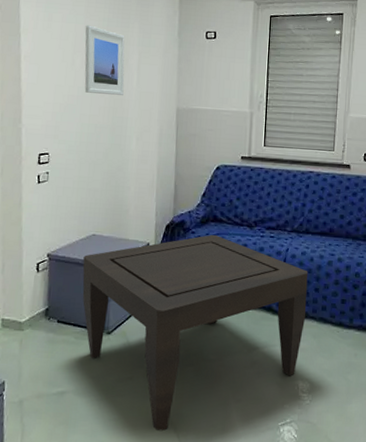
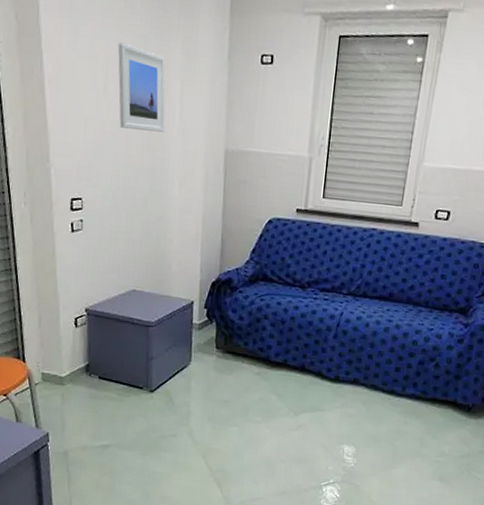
coffee table: present [82,235,308,431] -> none [123,295,363,485]

